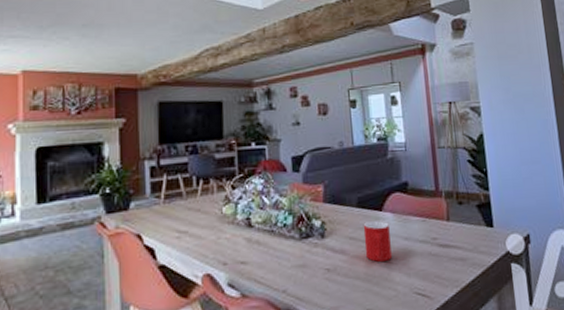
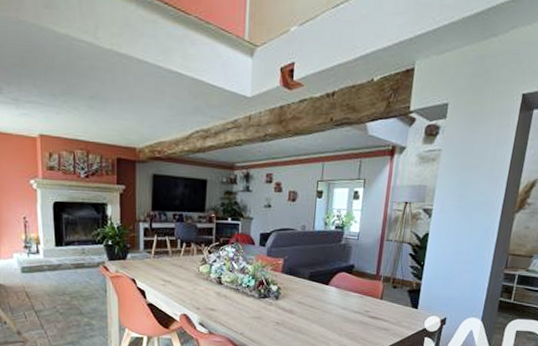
cup: present [363,221,392,262] -> none [308,292,332,323]

